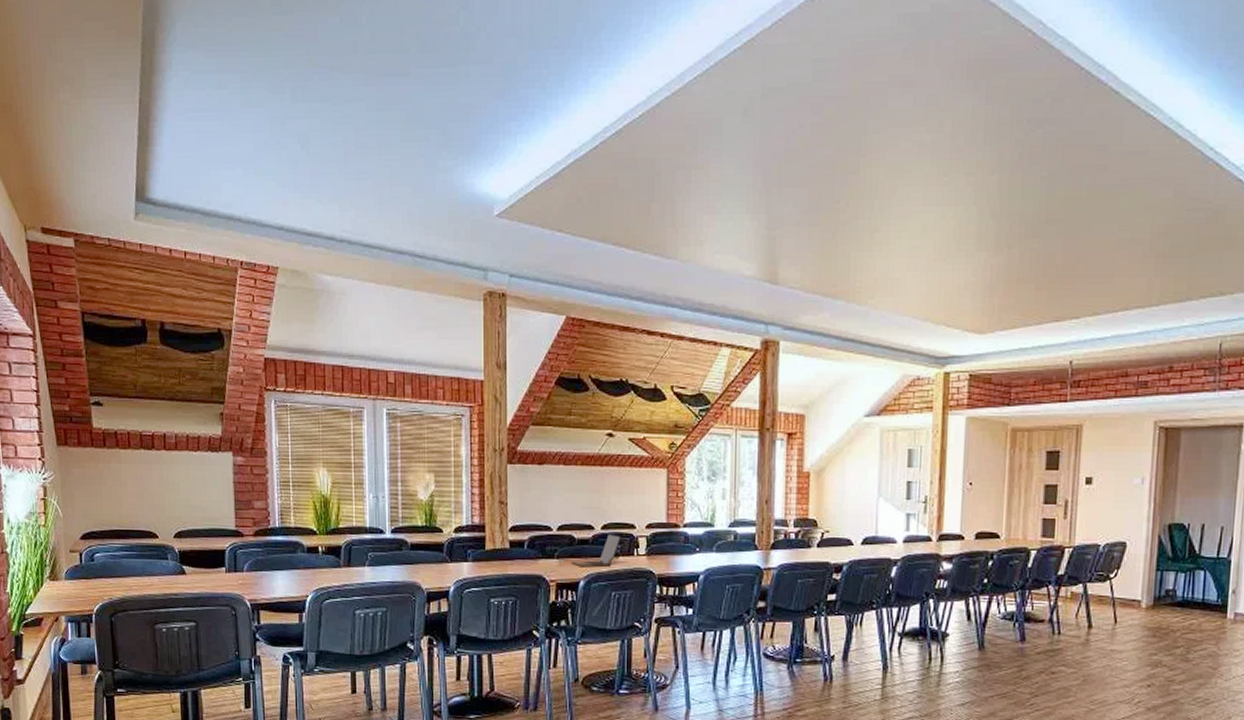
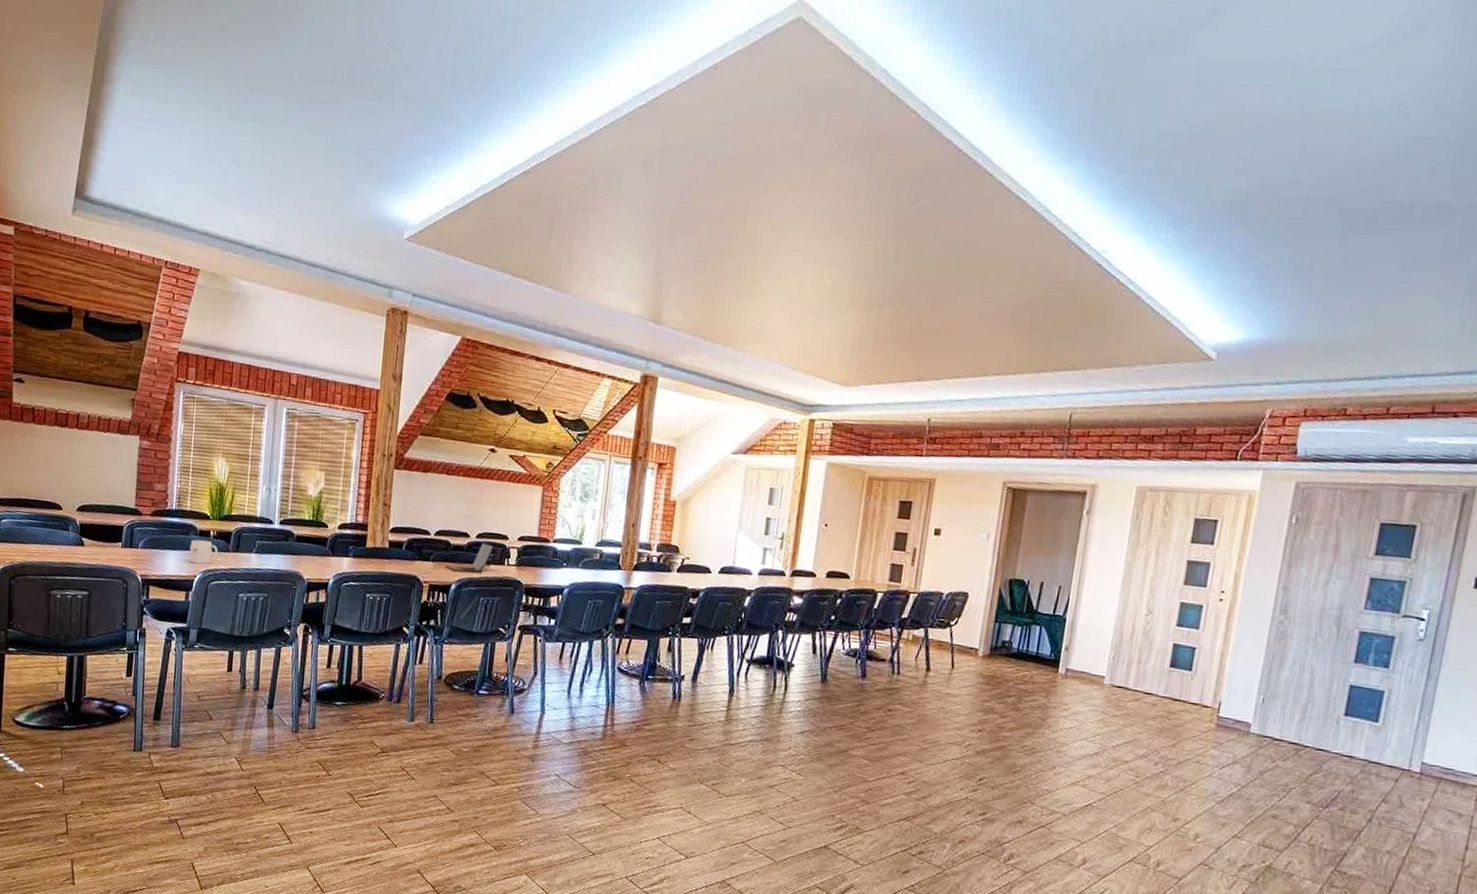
mug: none [298,557,329,583] -> present [189,539,218,565]

